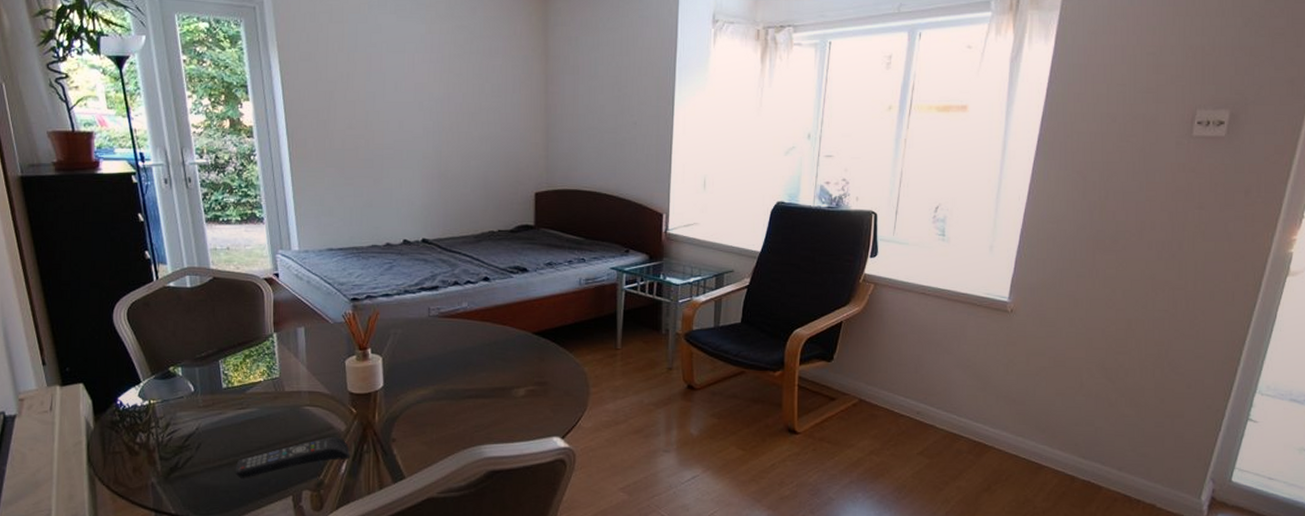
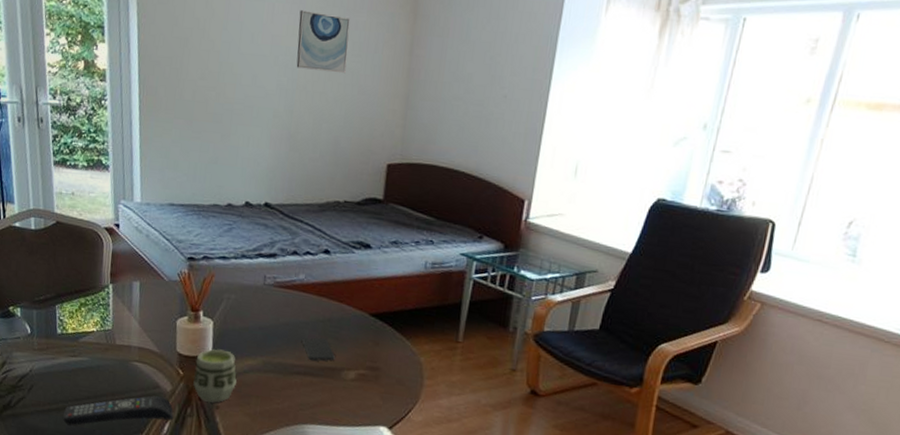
cup: none [366,383,410,436] -> present [193,349,237,403]
wall art: none [439,58,488,114] -> present [296,10,351,74]
smartphone: none [471,361,504,384] -> present [302,337,335,362]

